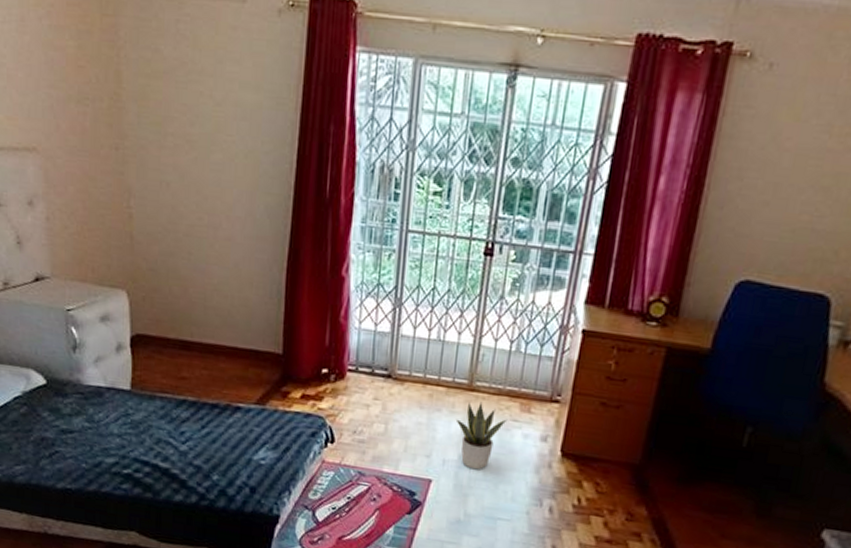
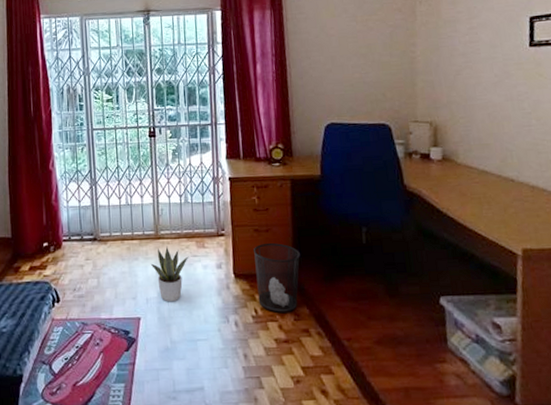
waste bin: none [585,422,655,511] -> present [254,242,300,314]

